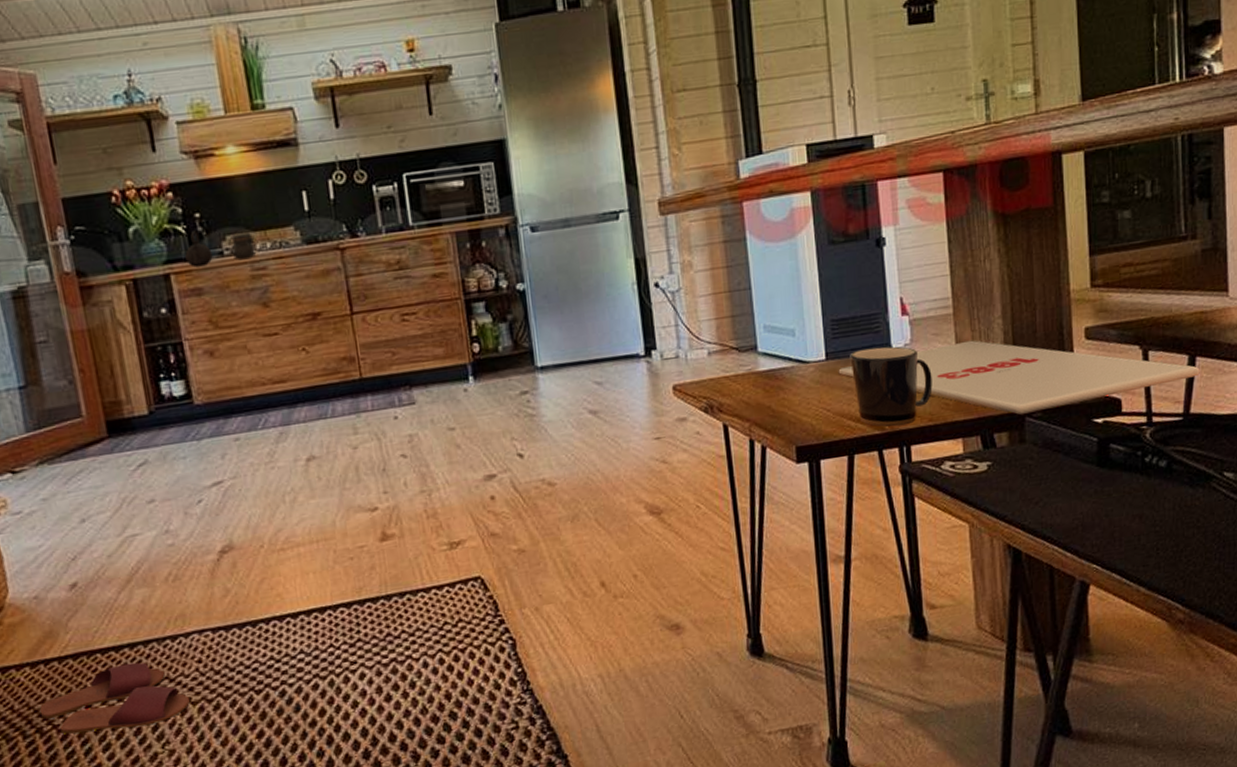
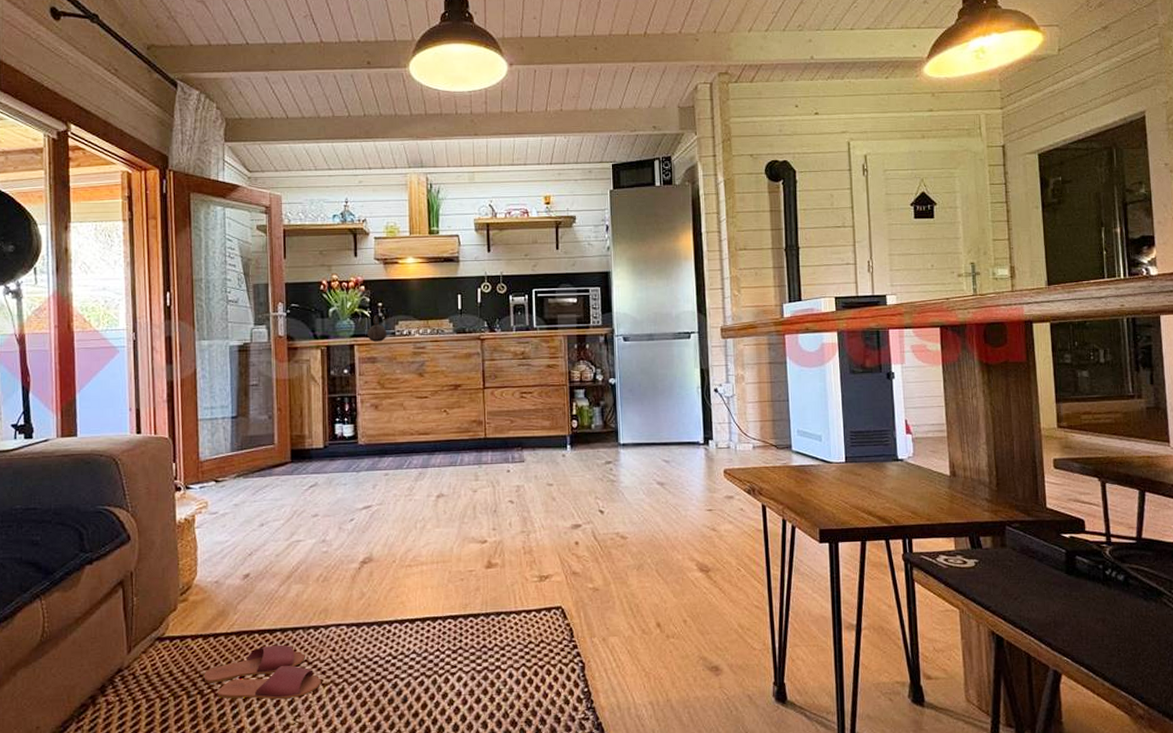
jar: present [228,232,258,261] -> none [400,320,421,340]
magazine: present [838,340,1200,416] -> none [855,459,1149,524]
mug: present [850,346,933,428] -> none [864,457,930,522]

